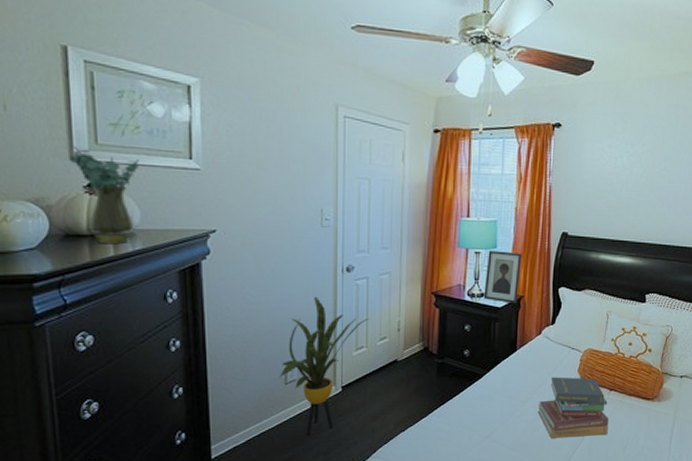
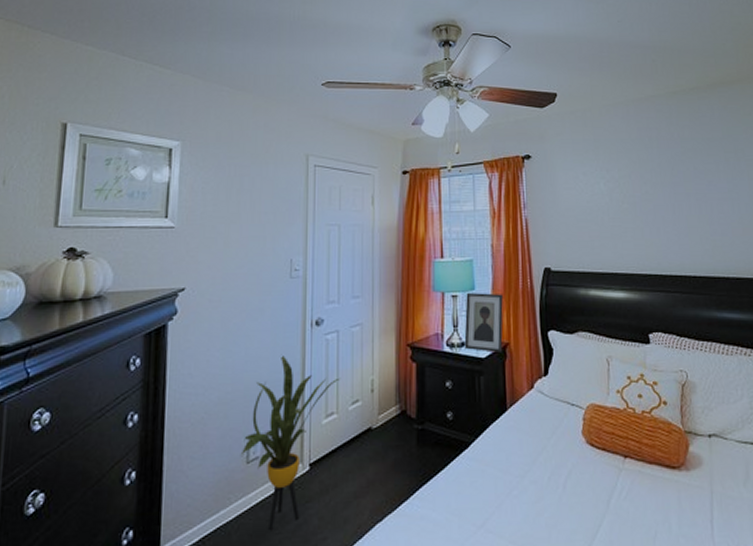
vase: present [69,147,140,245] -> none [53,214,119,310]
books: present [538,377,609,438] -> none [540,441,630,526]

